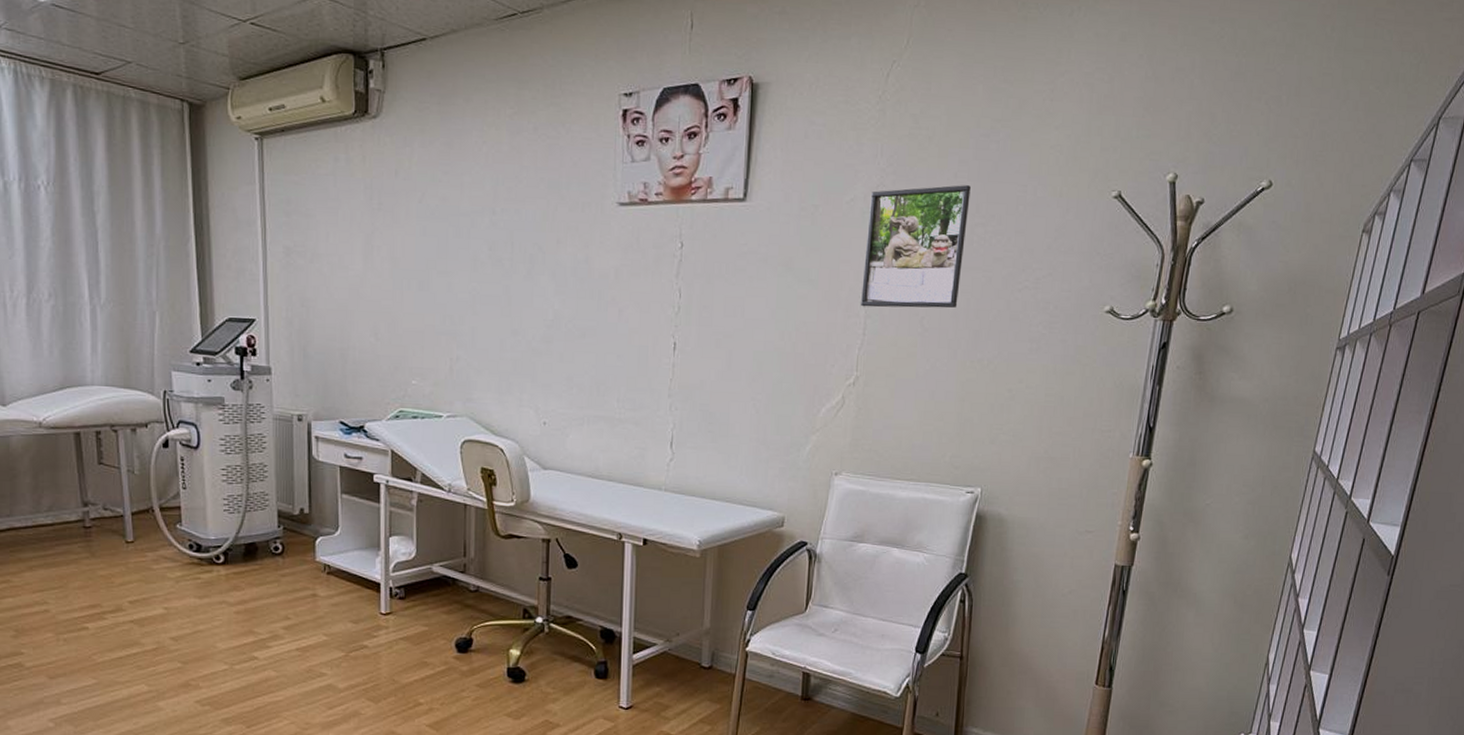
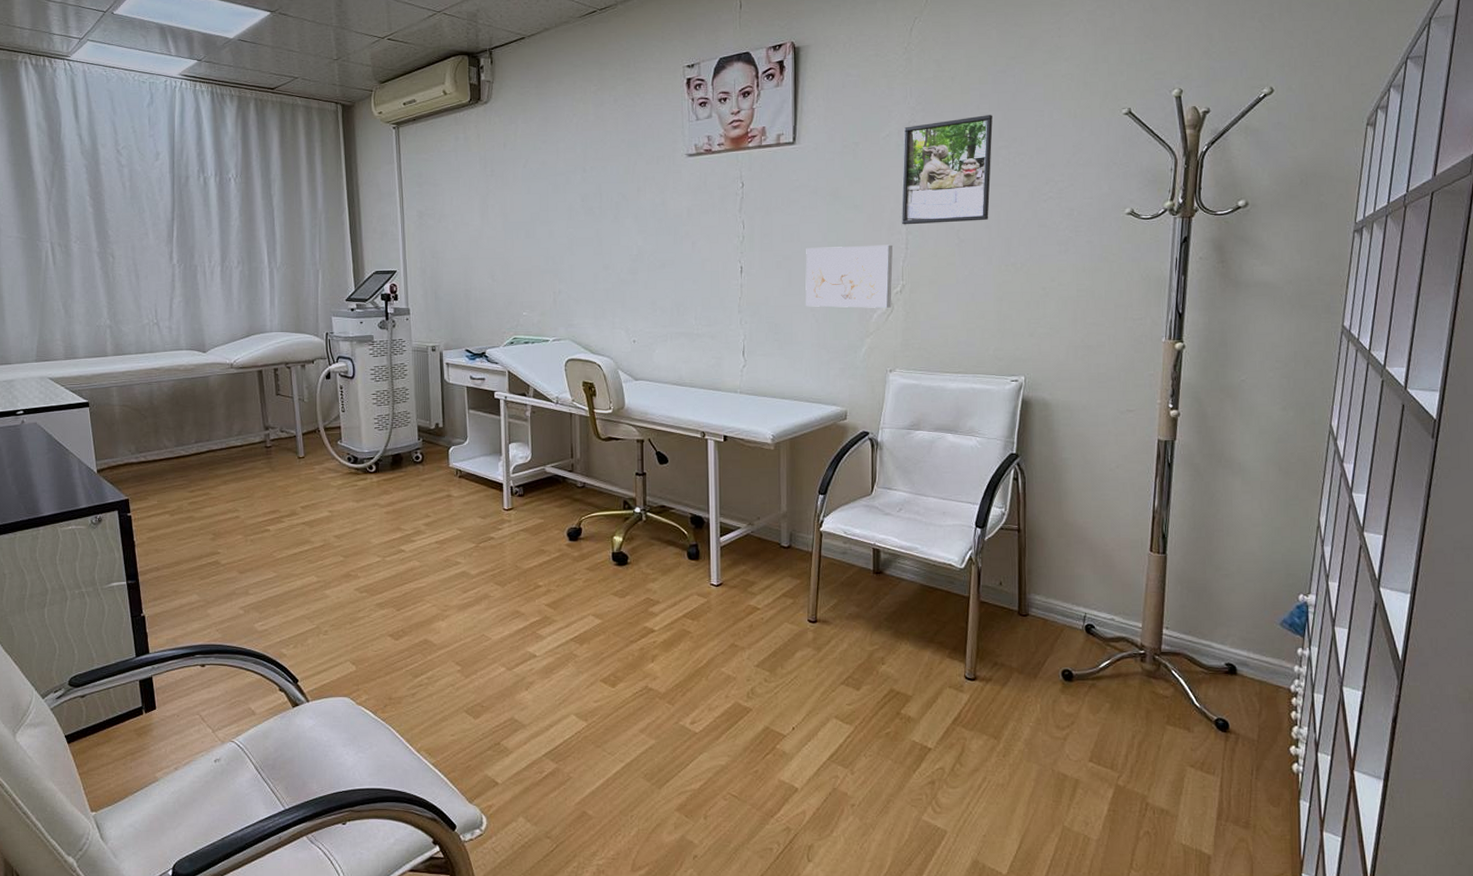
wall art: none [746,325,849,402] -> present [805,244,893,308]

